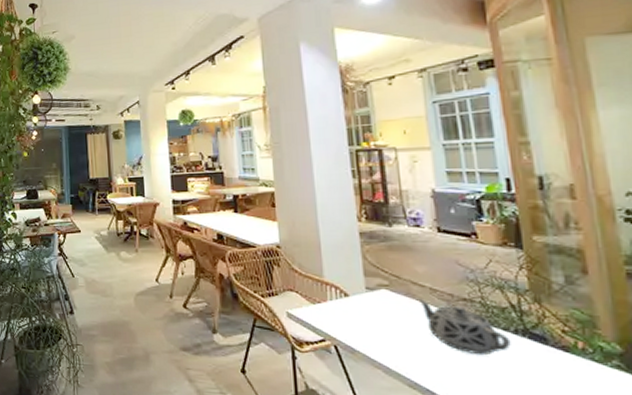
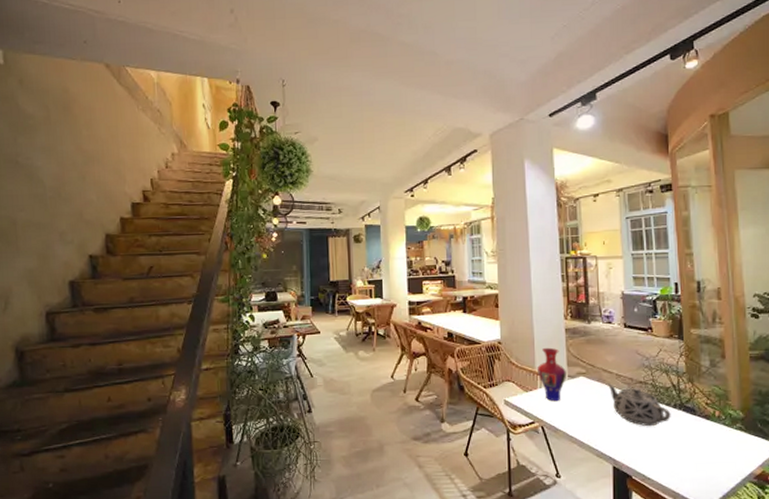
vase: none [326,253,364,318] -> present [538,347,566,402]

